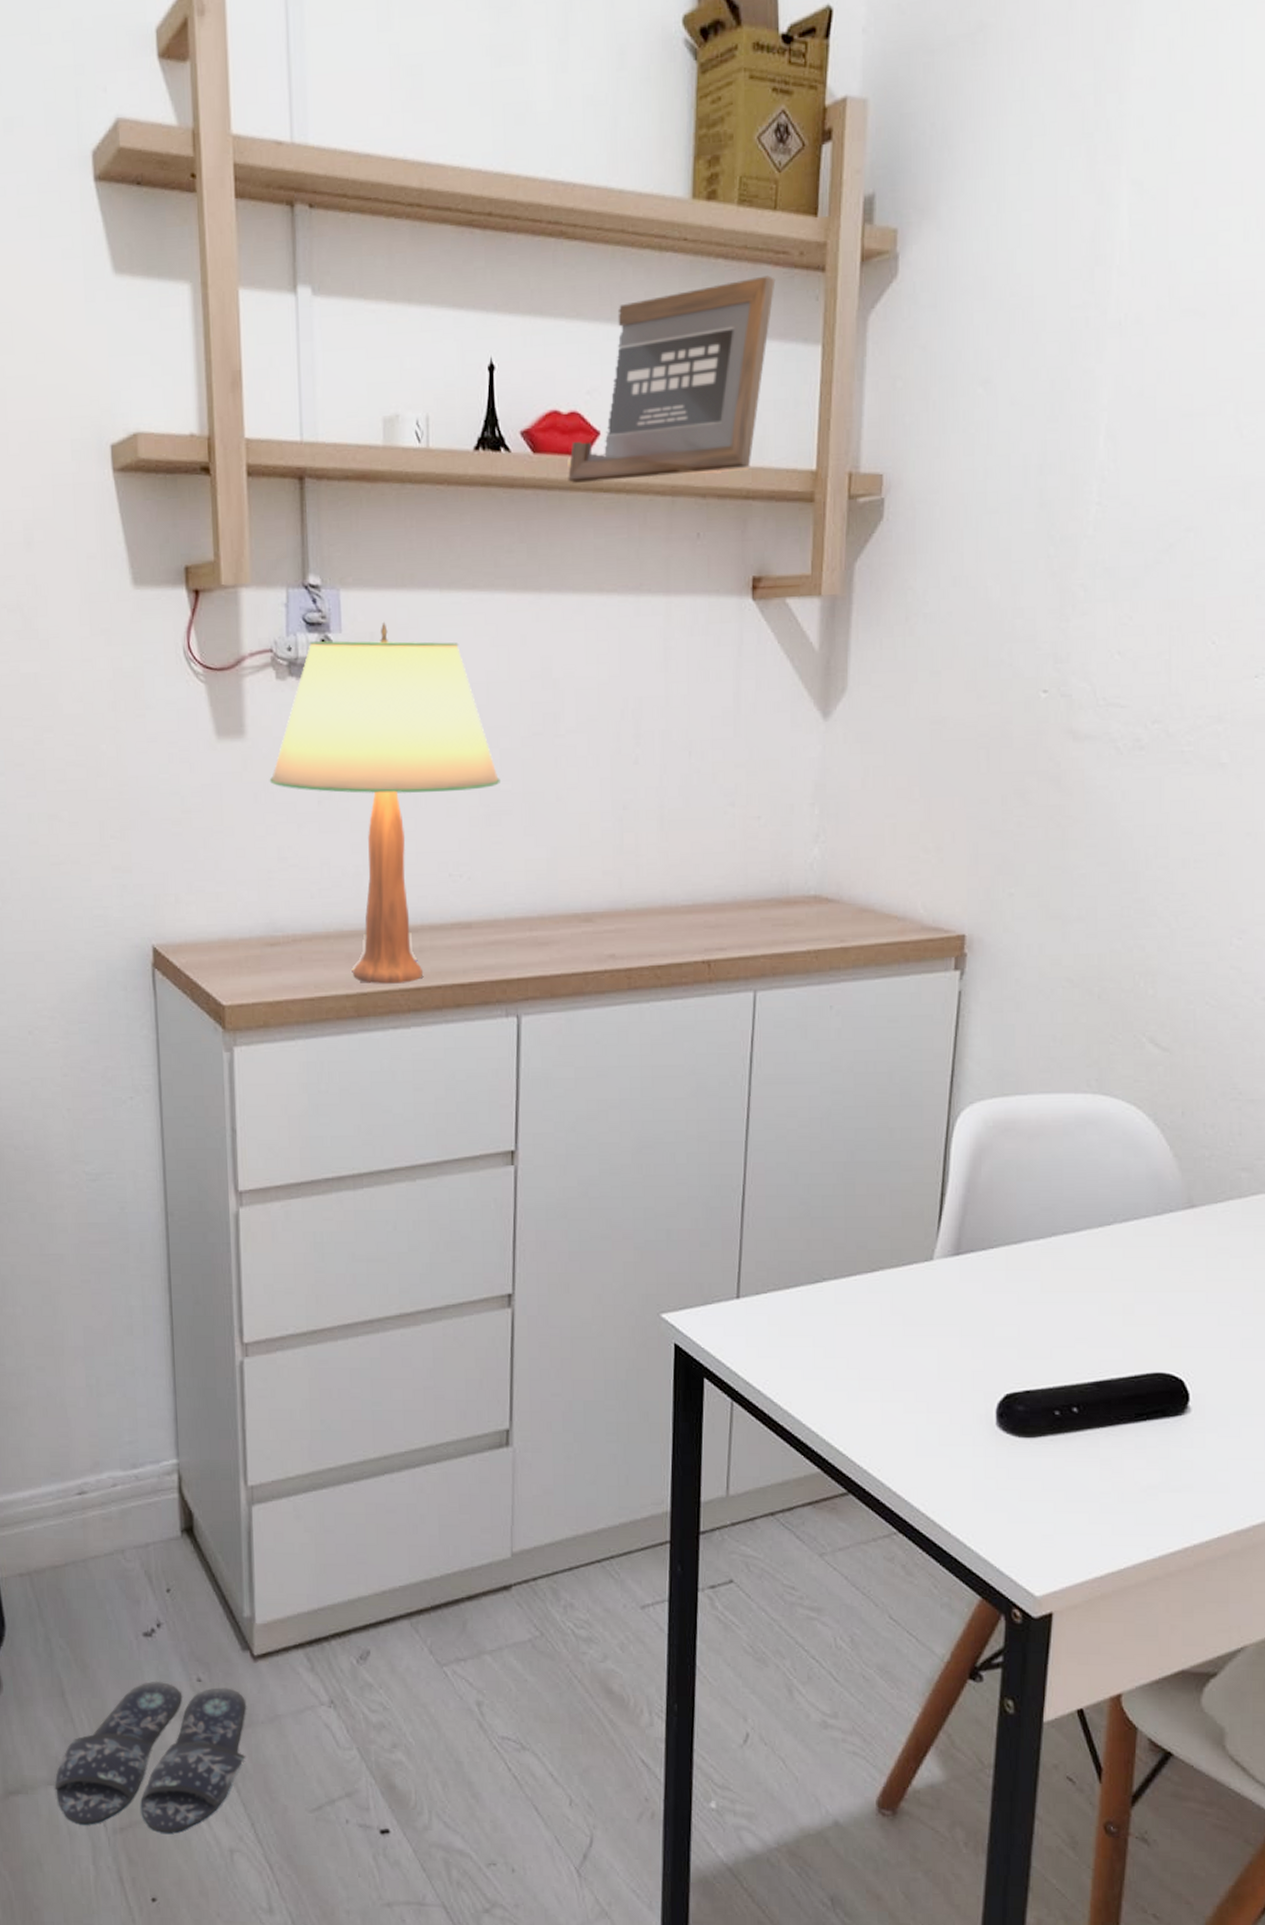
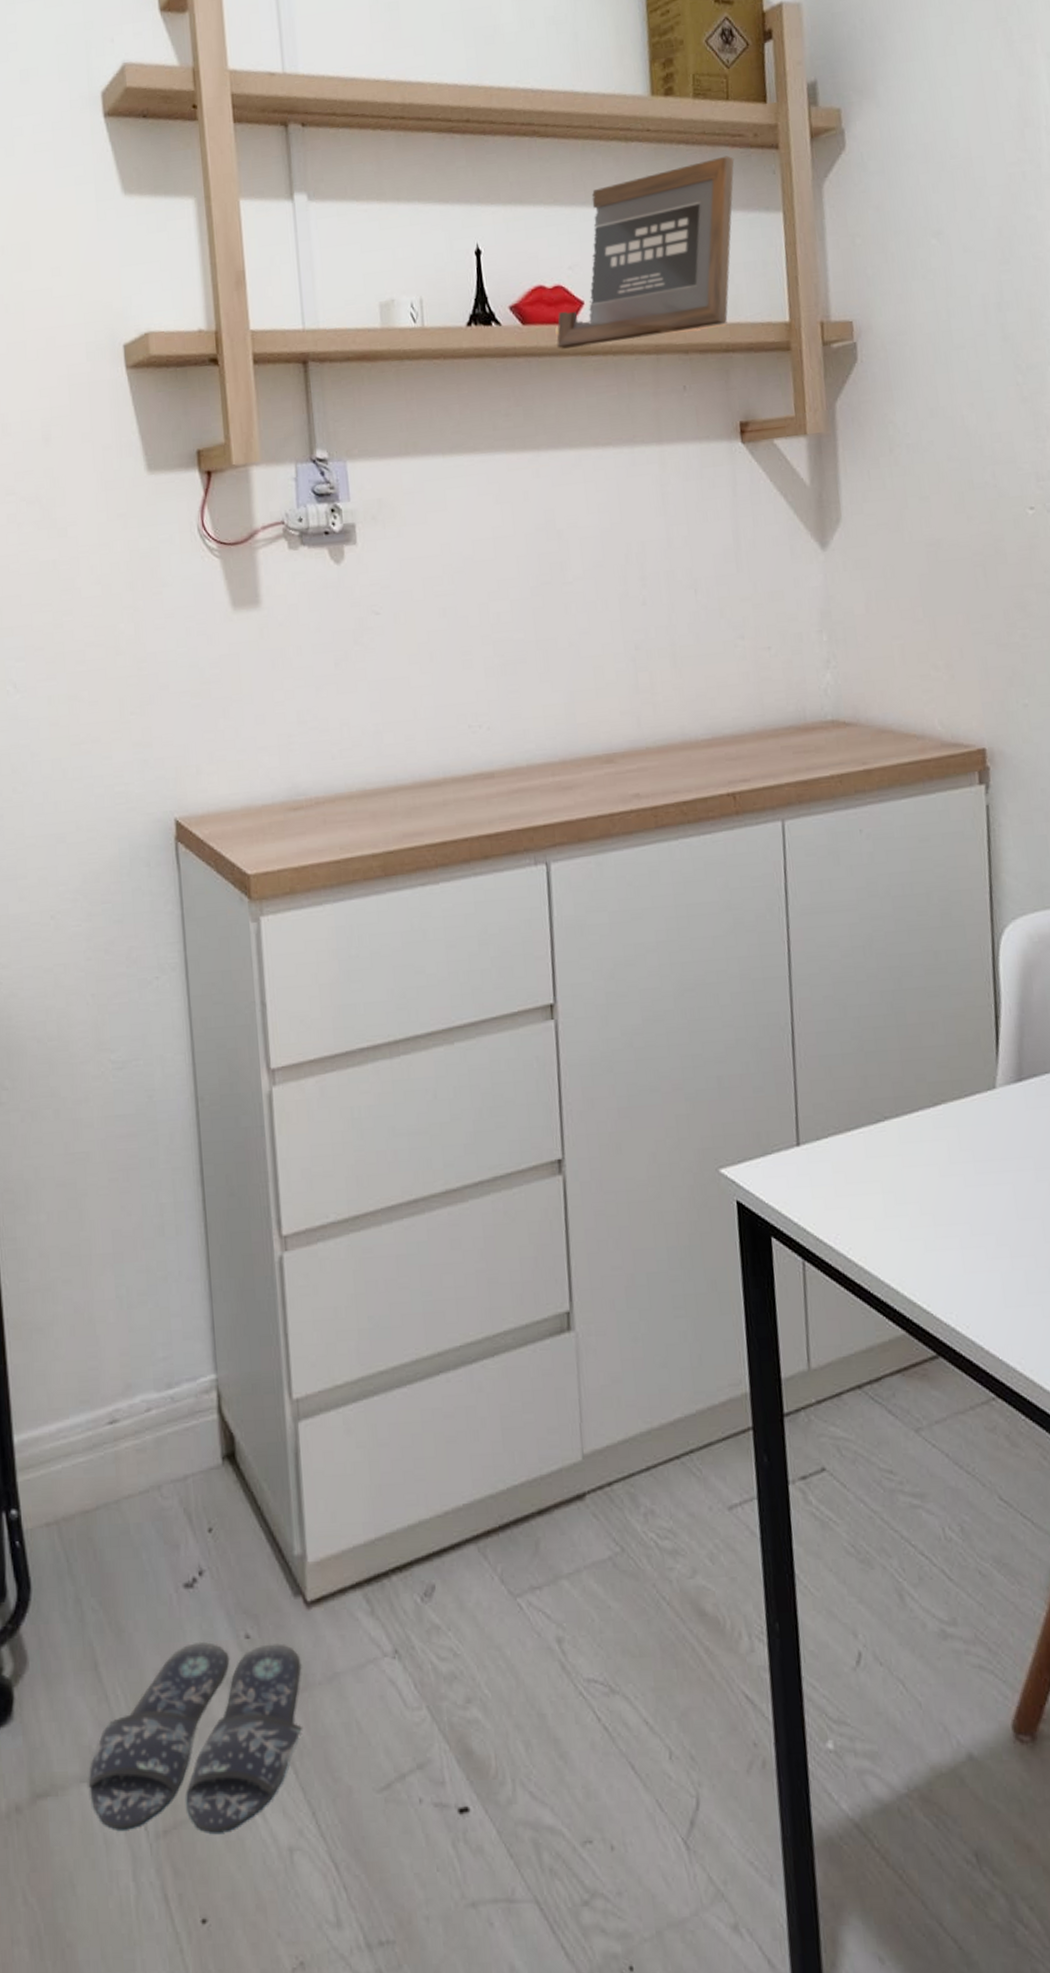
table lamp: present [269,621,500,984] -> none [286,487,513,842]

